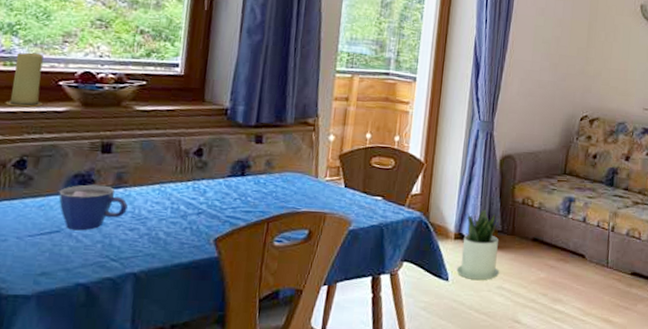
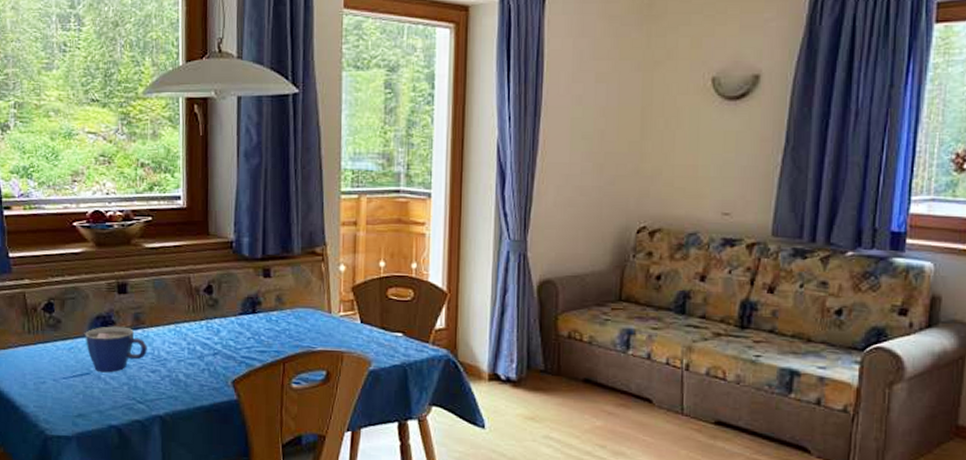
candle: present [5,52,44,108] -> none [29,194,62,251]
planter: present [456,209,500,280] -> none [493,345,546,428]

